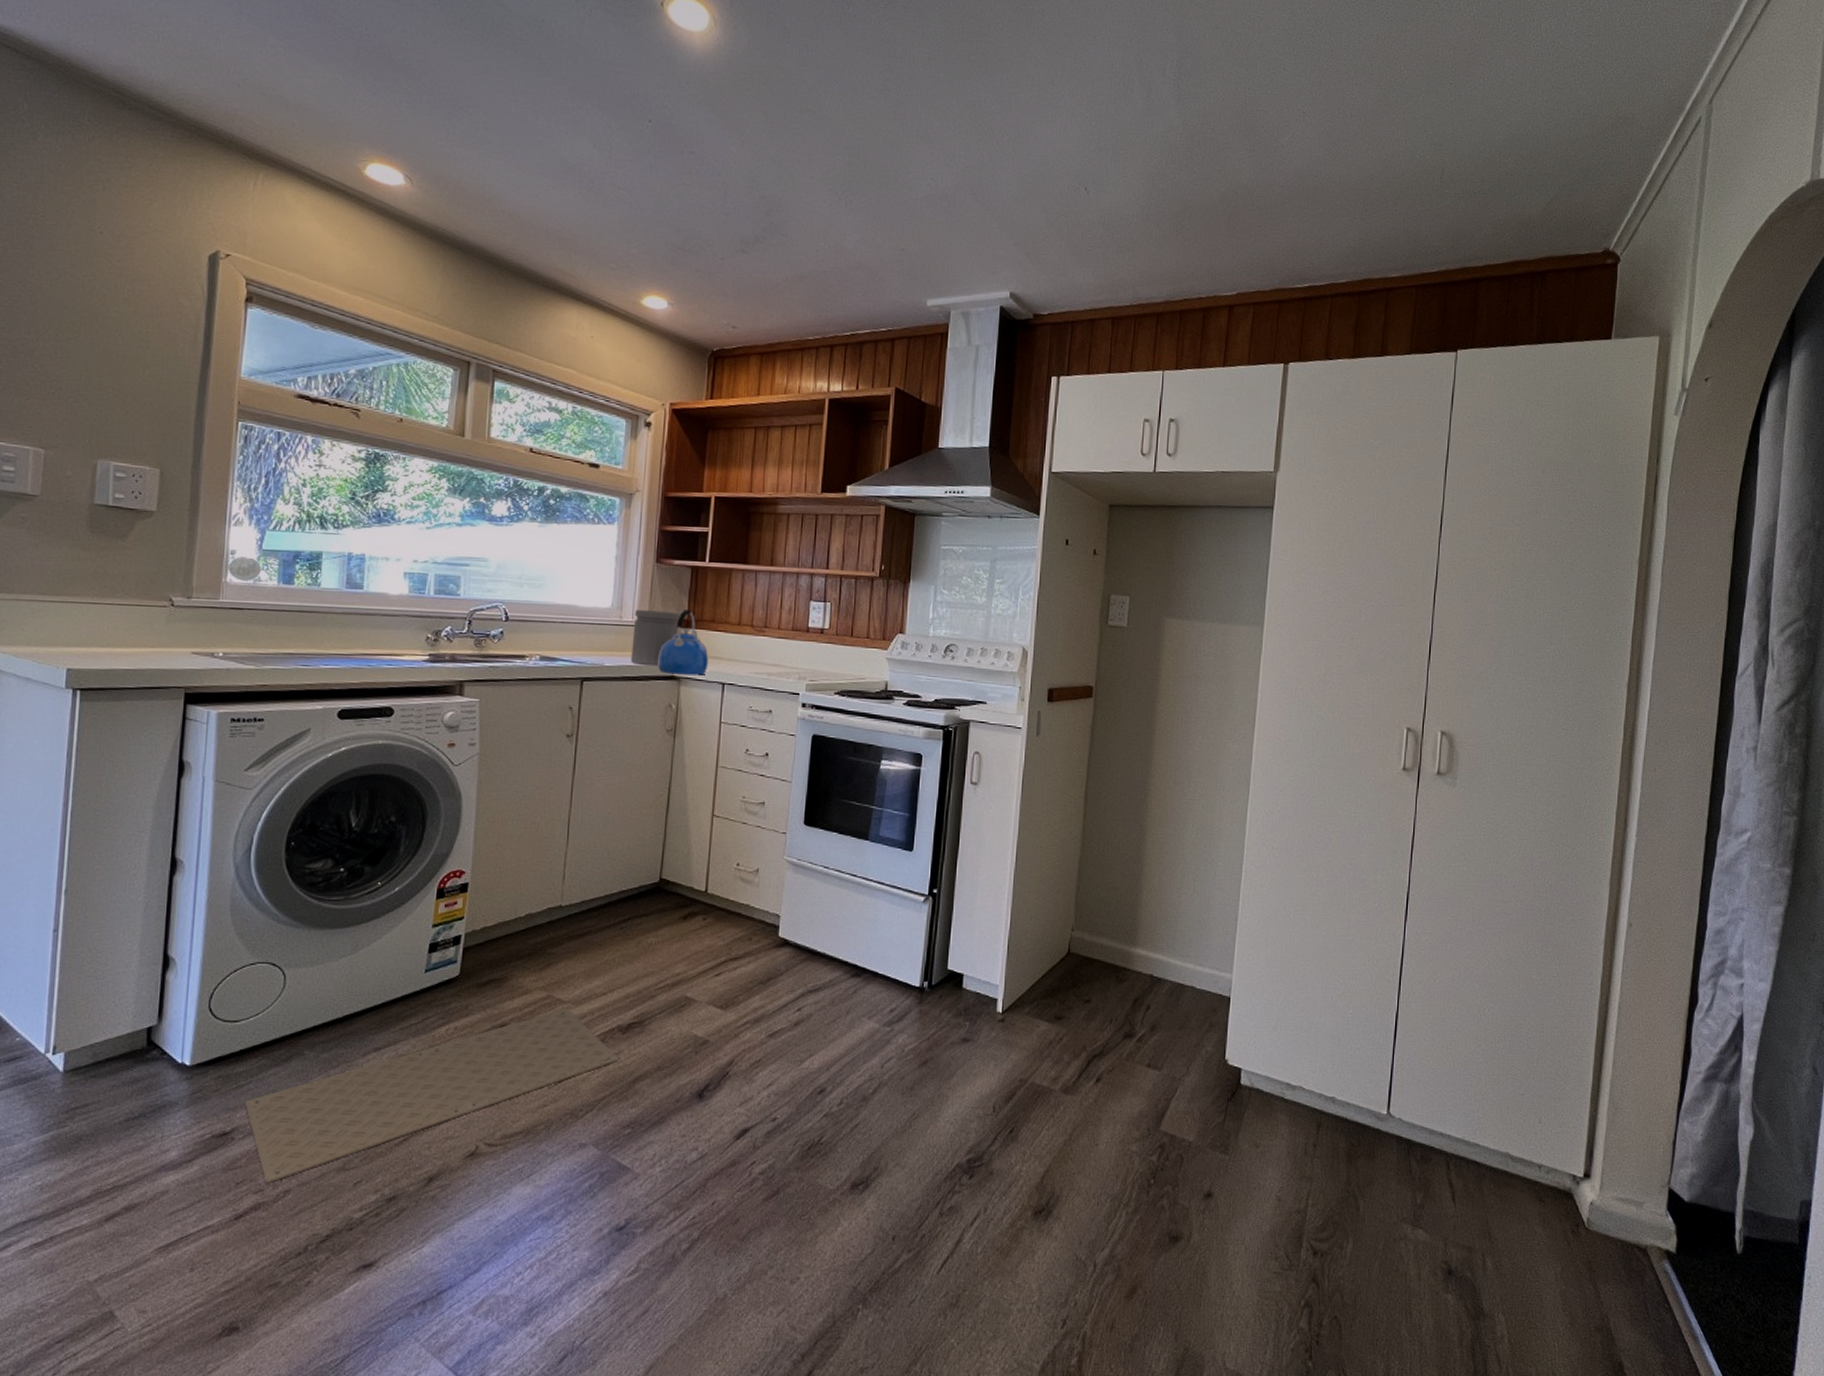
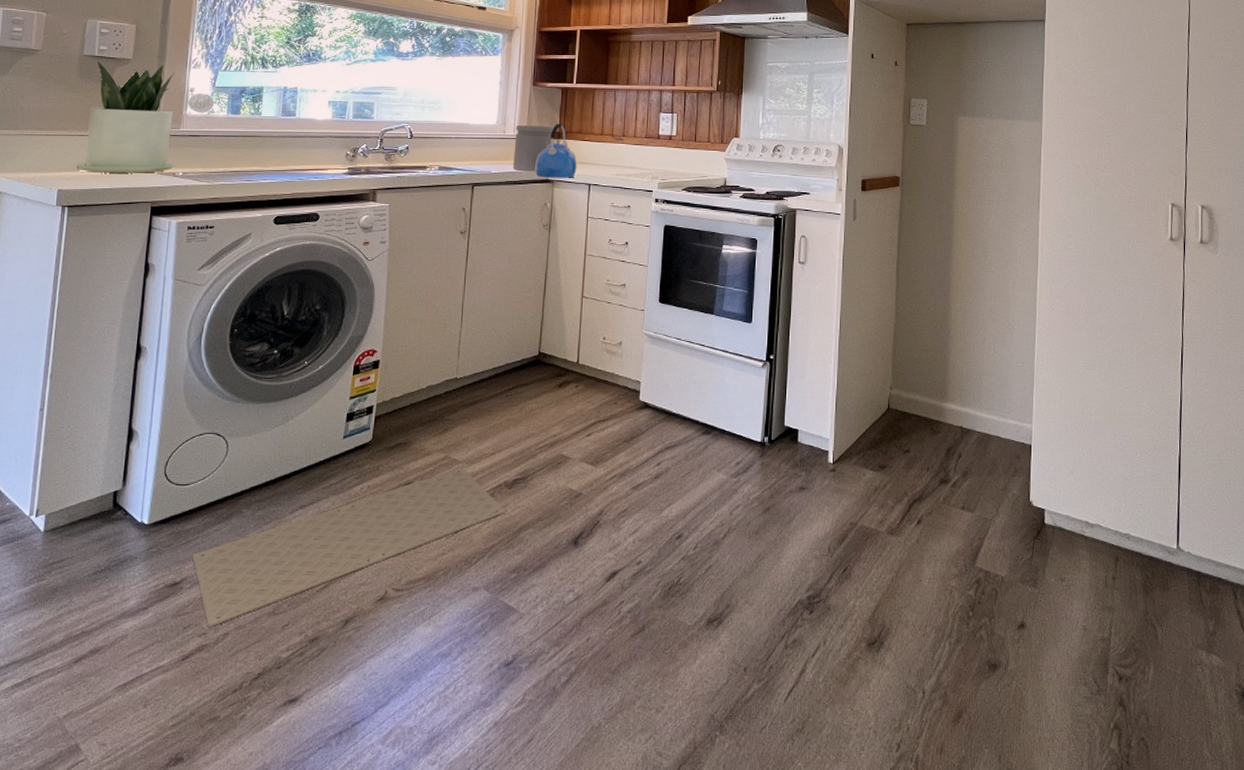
planter: none [86,512,215,652] -> present [74,61,176,173]

